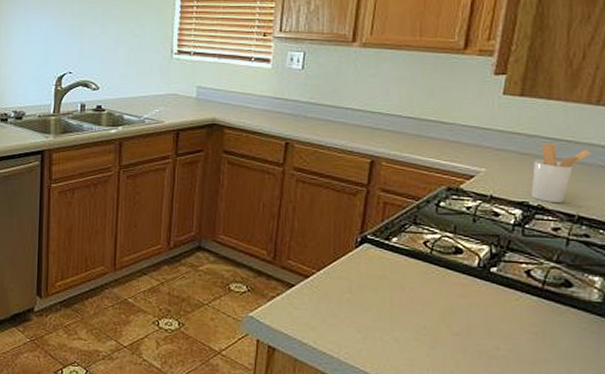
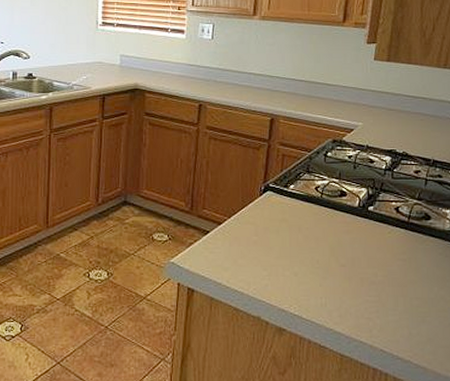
utensil holder: present [531,143,592,203] -> none [397,100,442,149]

